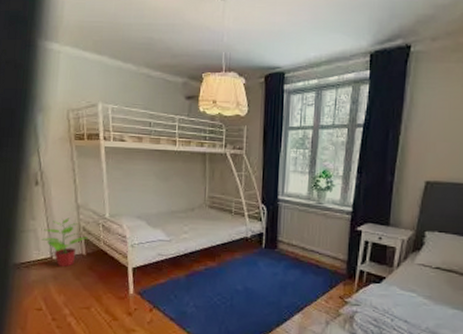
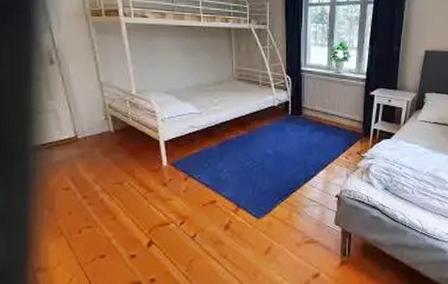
potted plant: present [40,218,89,268] -> none [62,96,115,146]

